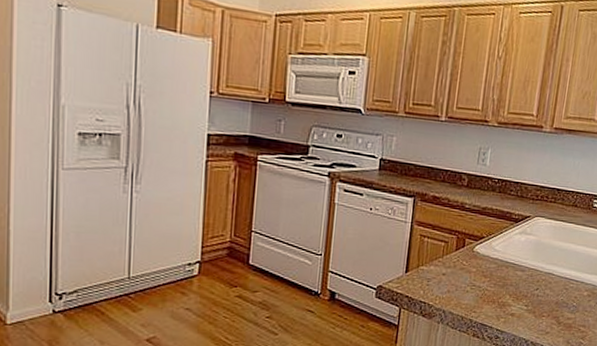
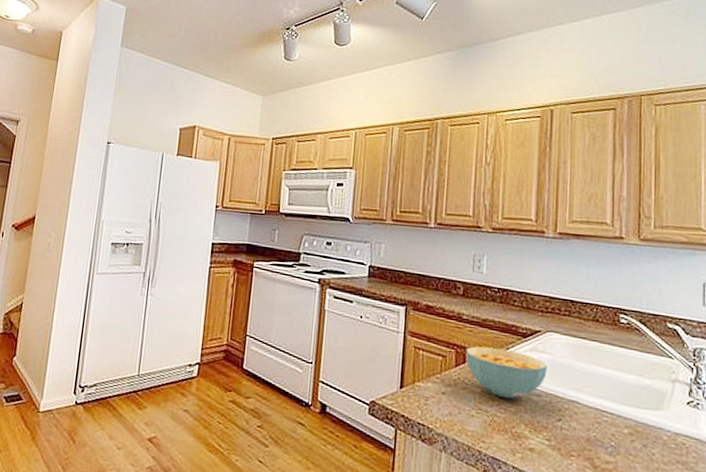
cereal bowl: none [465,231,532,275] -> present [466,346,547,399]

